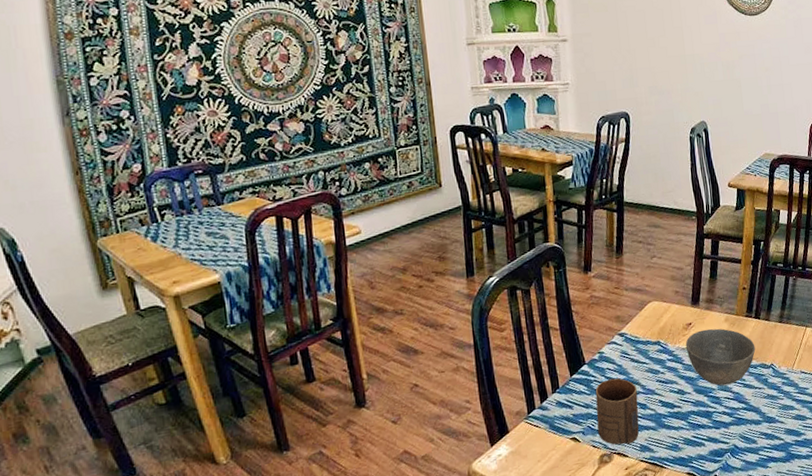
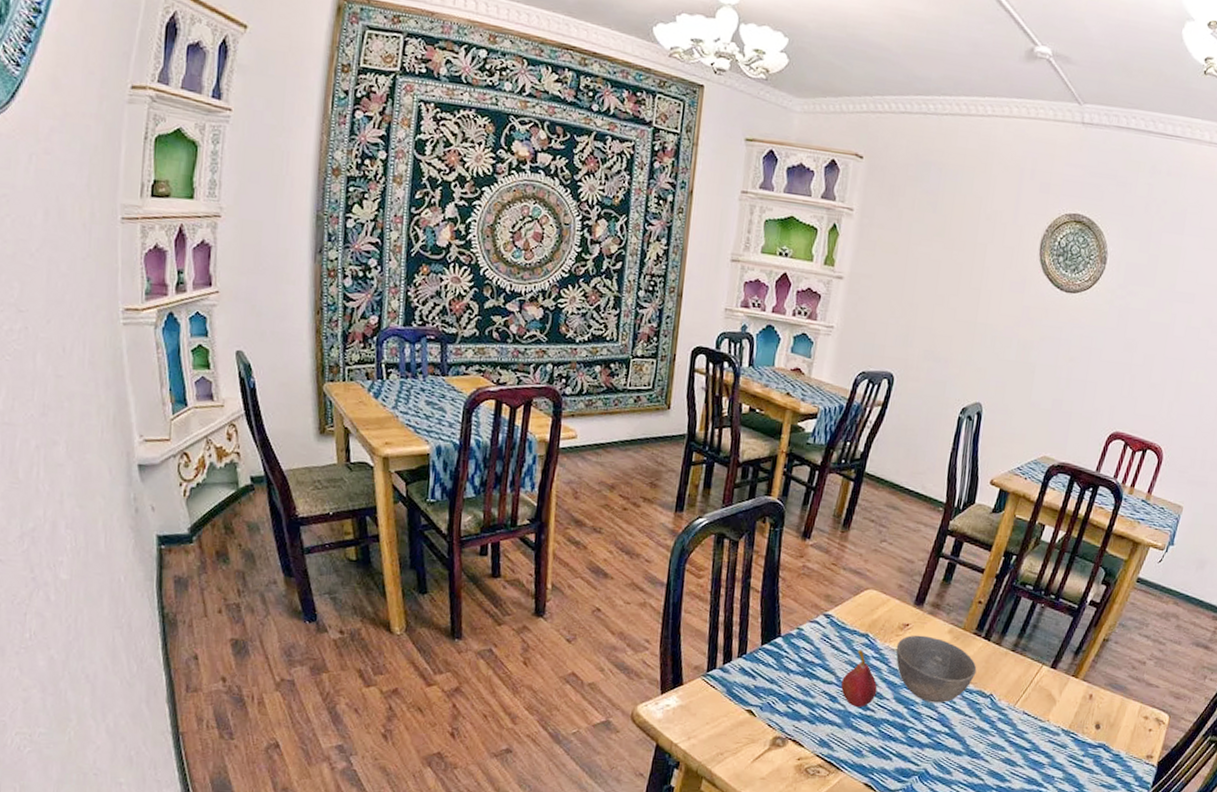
cup: present [595,378,639,445] -> none [777,659,831,735]
fruit: none [647,356,679,408] -> present [841,650,878,707]

